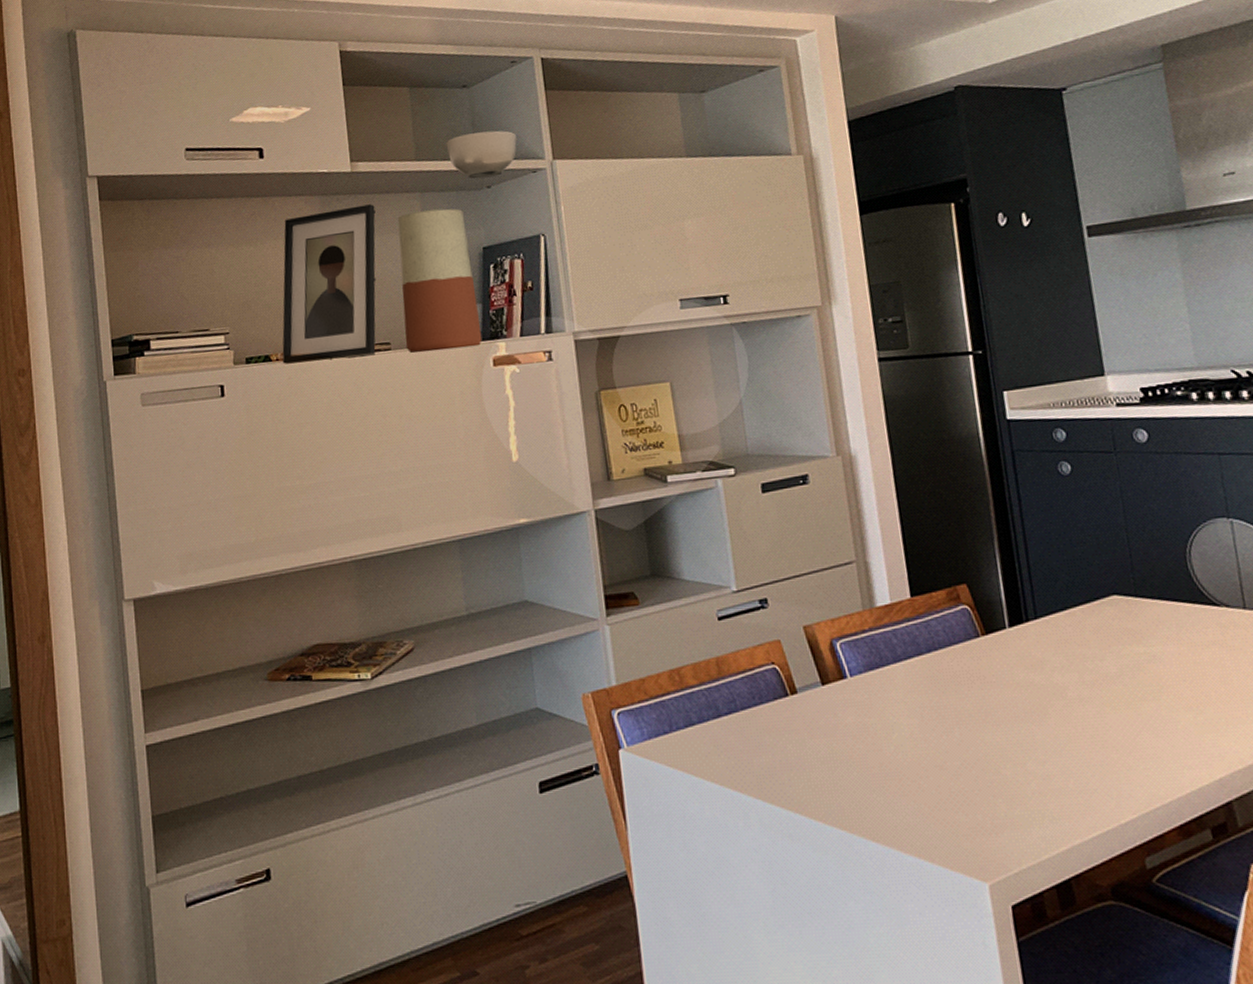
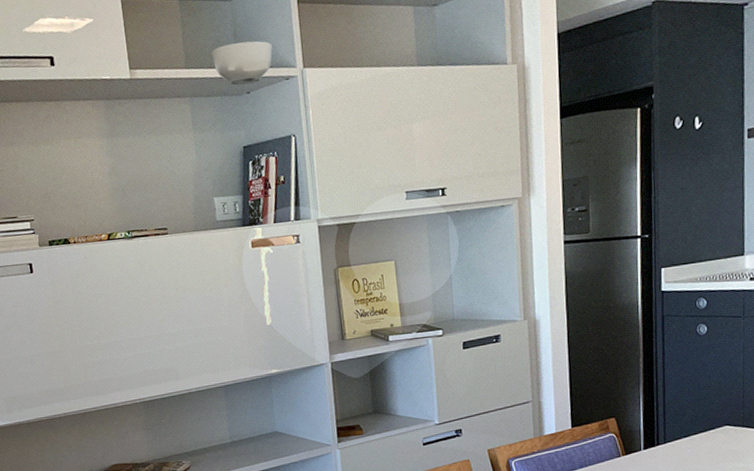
picture frame: present [282,204,376,364] -> none [75,108,155,246]
vase: present [397,208,483,354] -> none [171,112,243,237]

